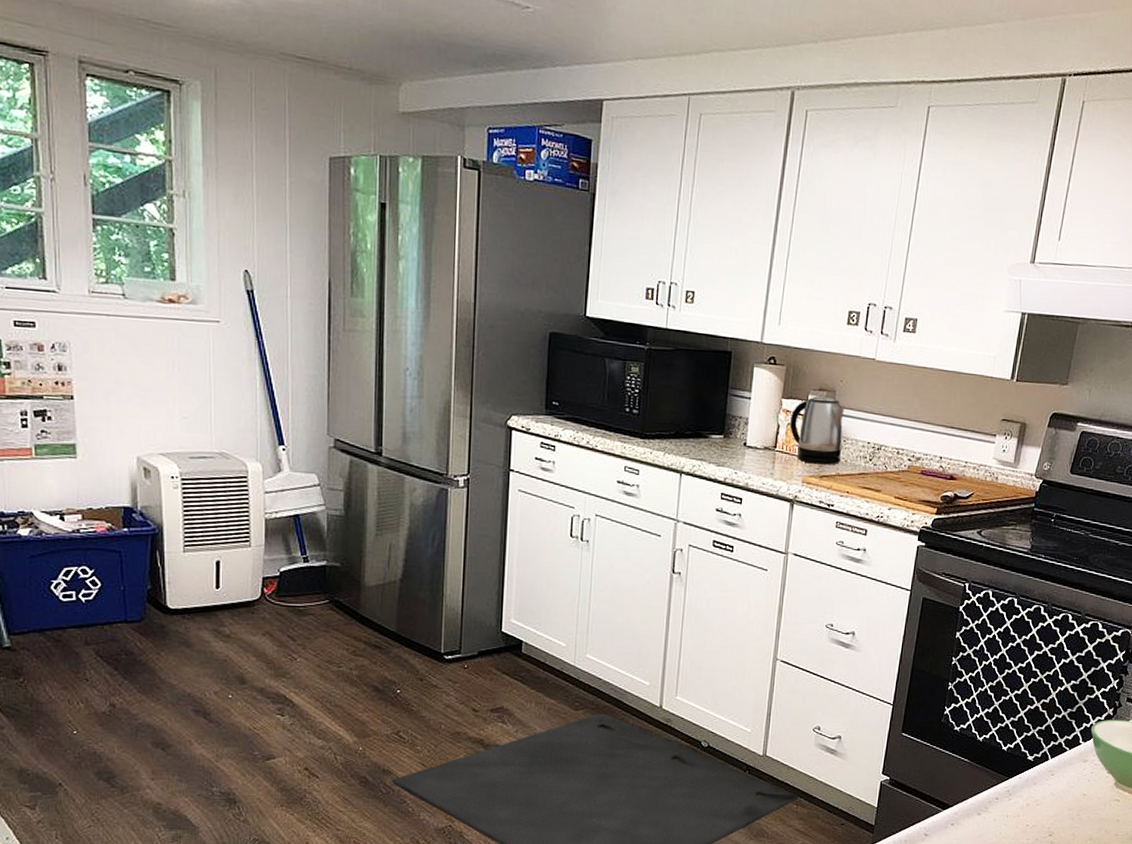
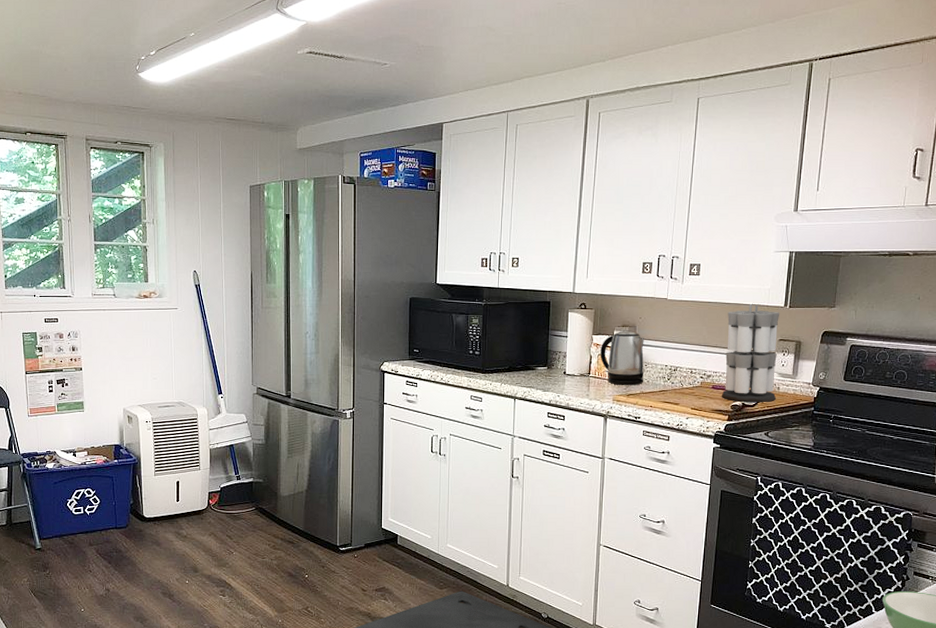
spice rack: none [930,372,1006,494] -> present [721,303,780,402]

